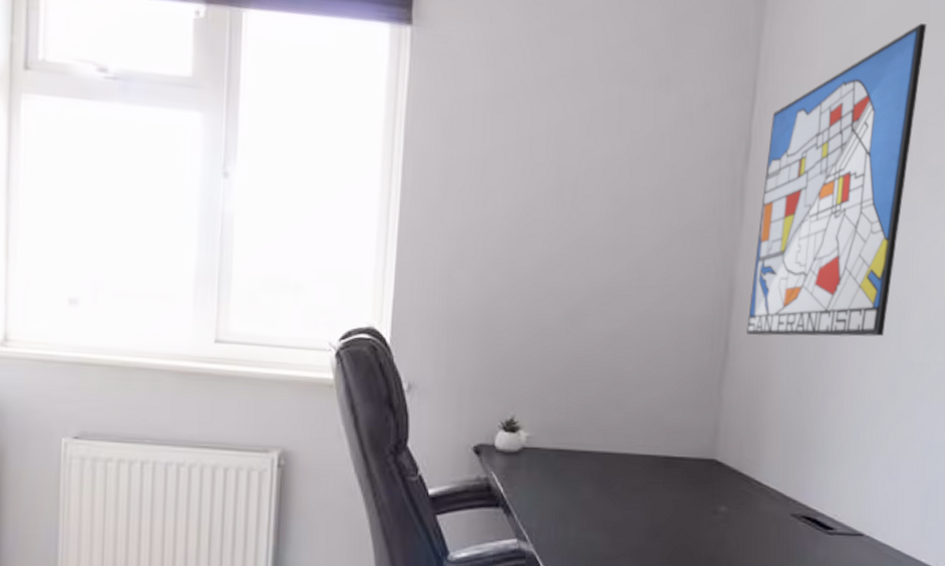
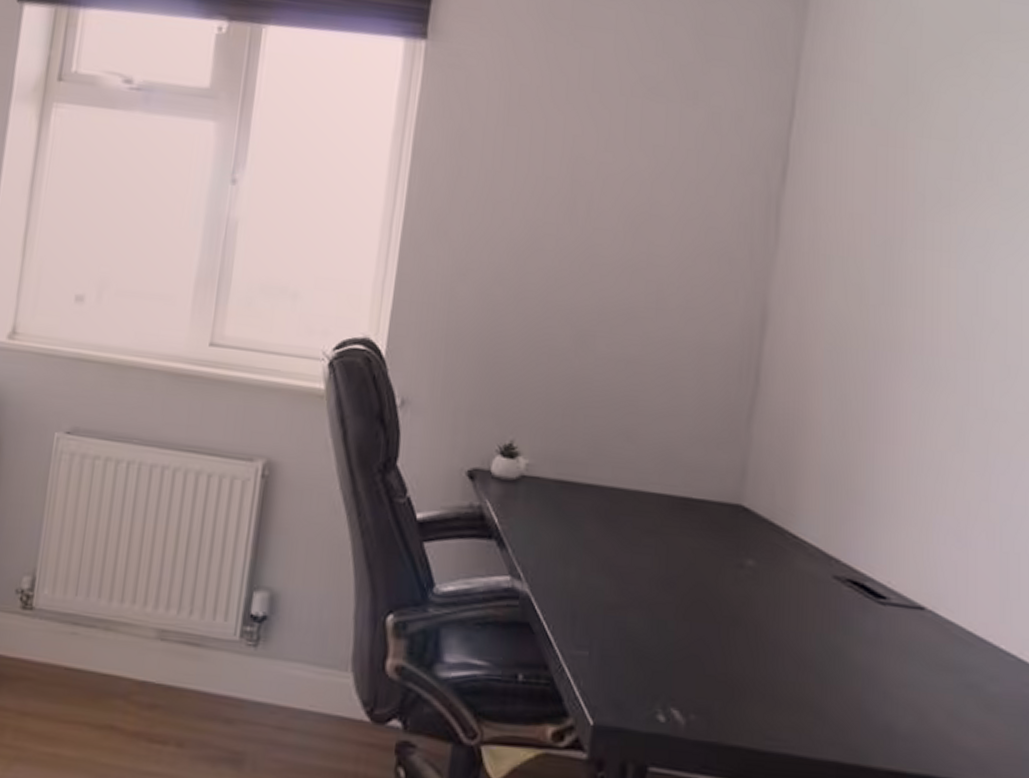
wall art: present [747,23,927,337] -> none [781,35,998,378]

